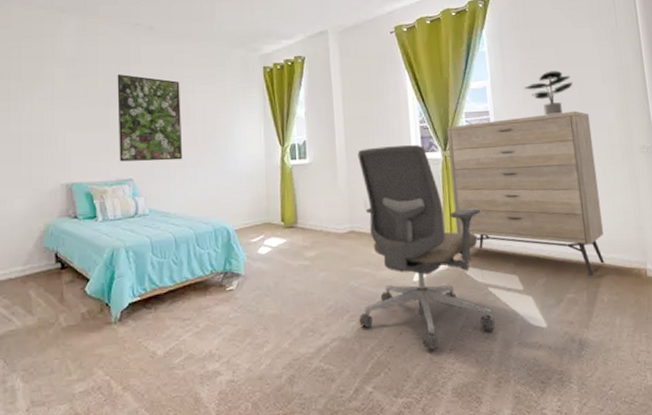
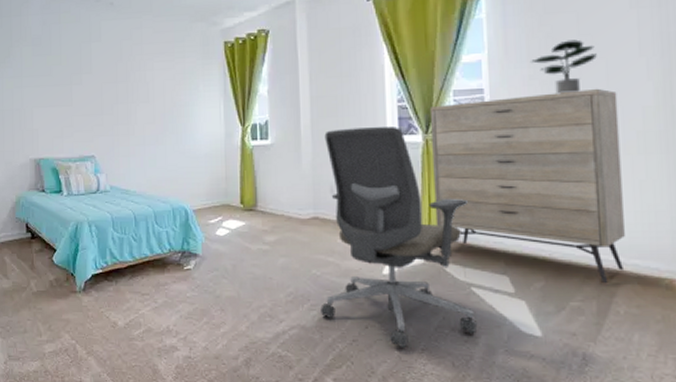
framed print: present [117,73,182,162] -> none [79,51,141,139]

